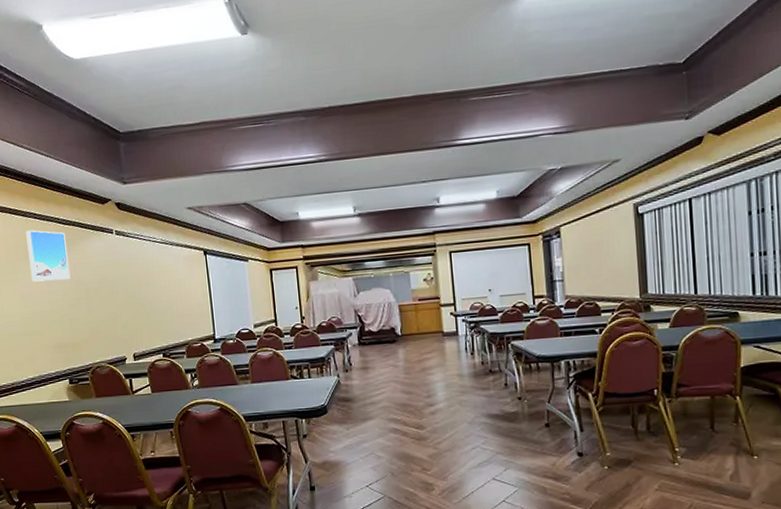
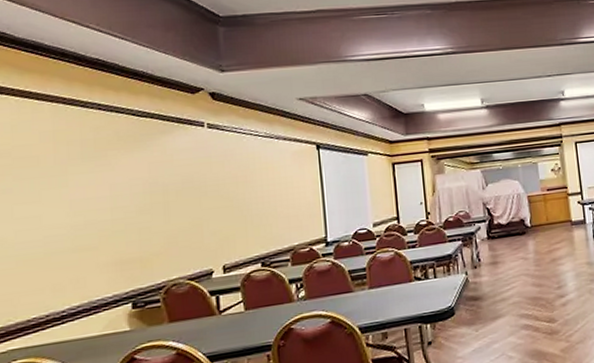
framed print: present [26,230,71,282] -> none [84,123,144,186]

